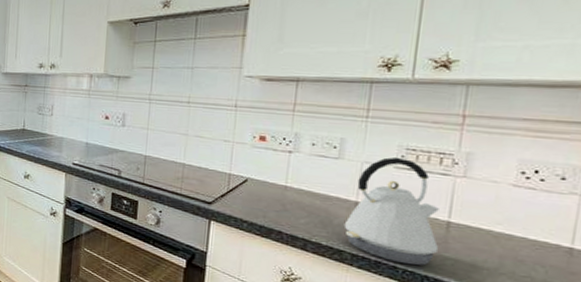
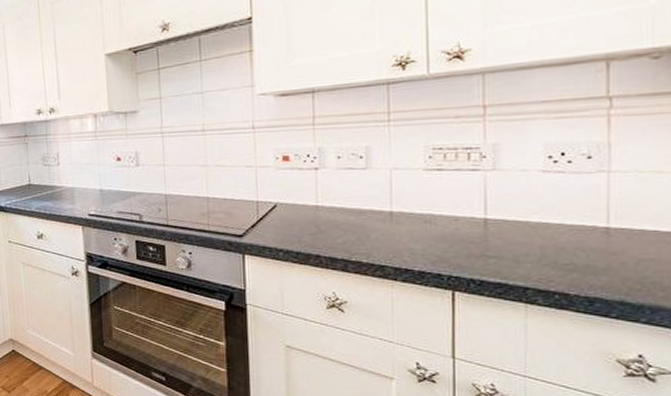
kettle: present [343,157,439,266] -> none [382,158,480,270]

